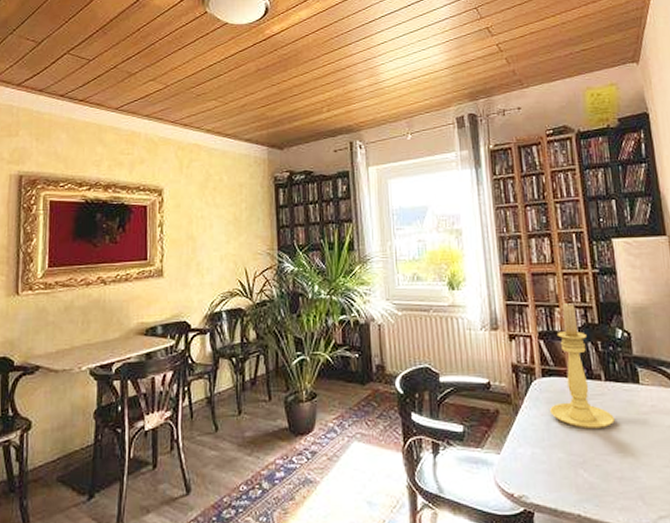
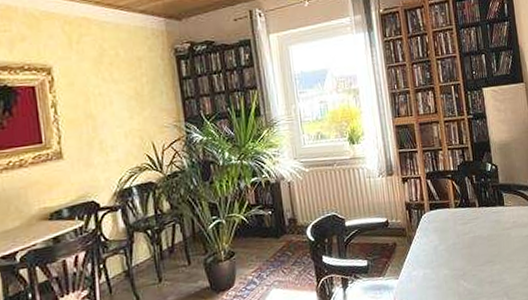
candle holder: present [550,302,615,428] -> none [437,145,486,248]

